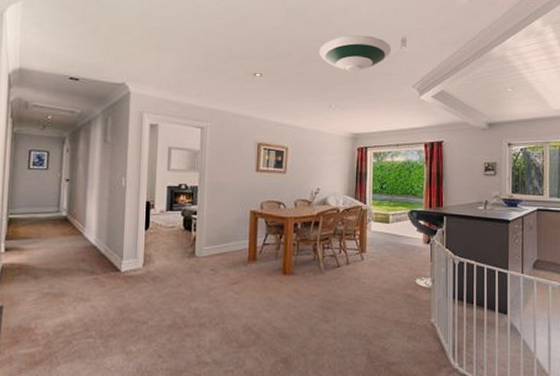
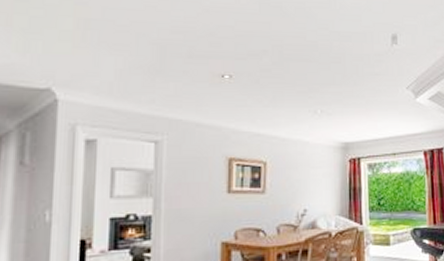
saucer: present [319,35,391,72] -> none [299,31,381,72]

